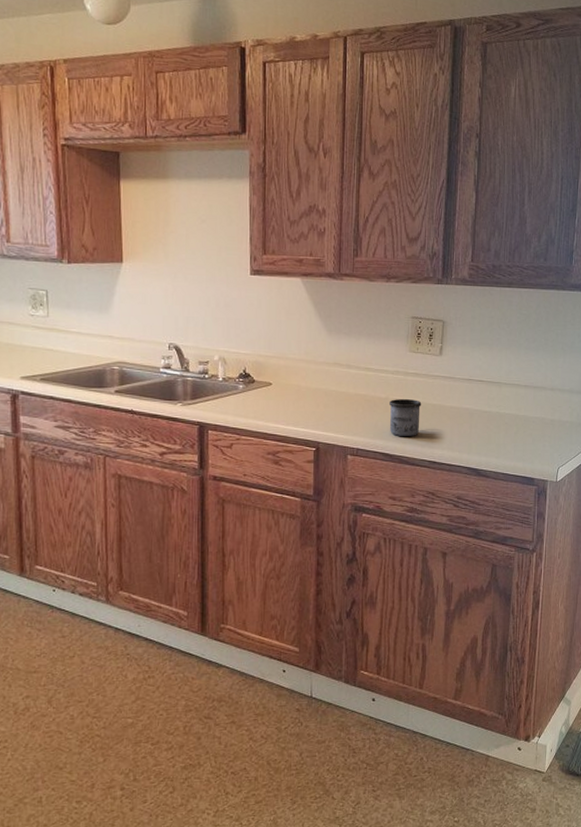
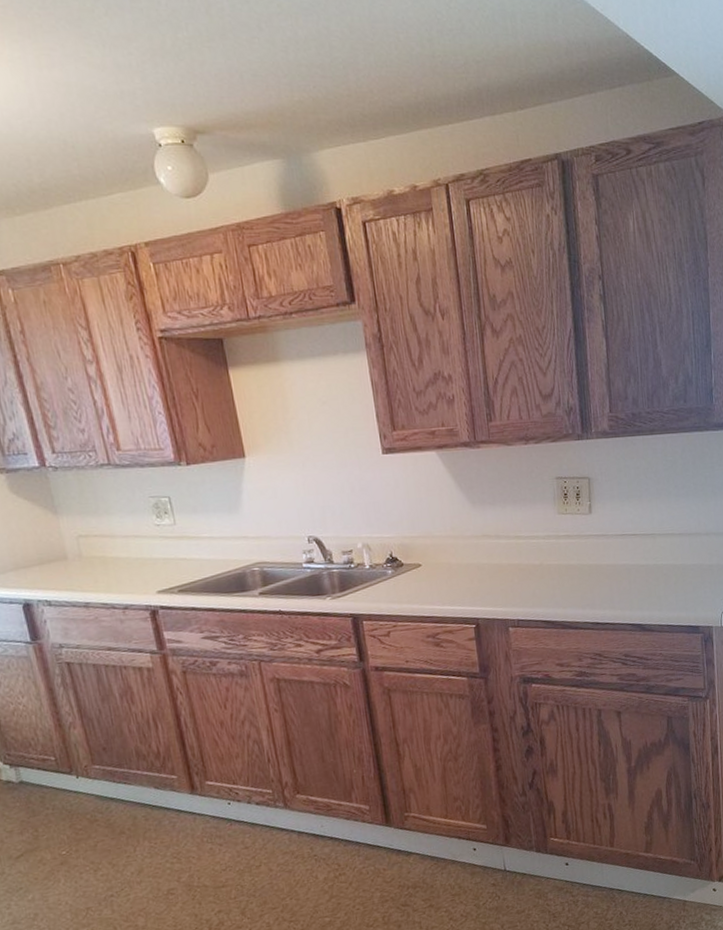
mug: present [389,399,422,436] -> none [544,562,578,602]

